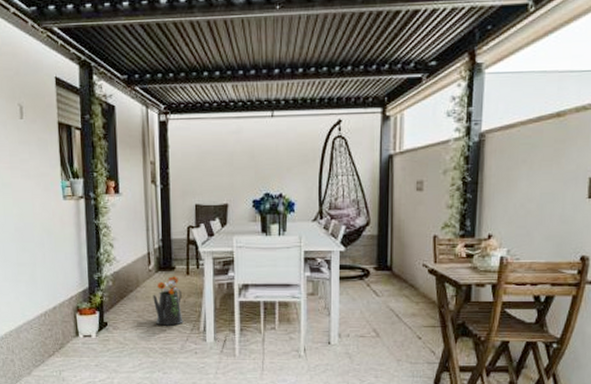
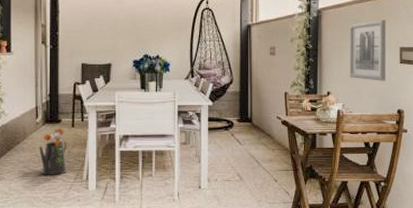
wall art: none [519,143,572,221] -> present [350,20,386,81]

